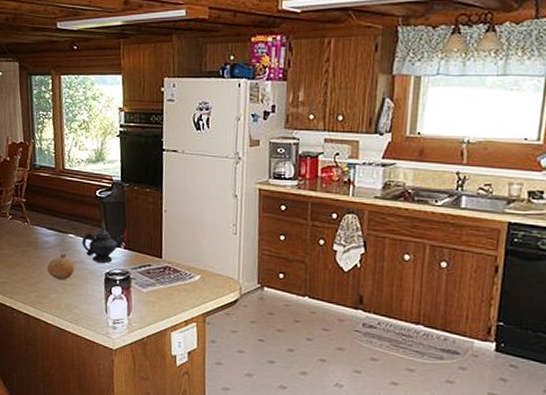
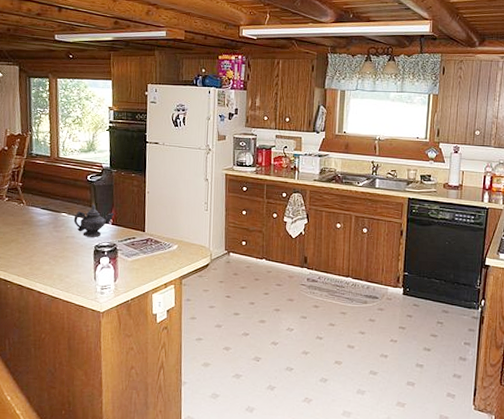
fruit: present [47,253,74,281] -> none [40,230,66,254]

